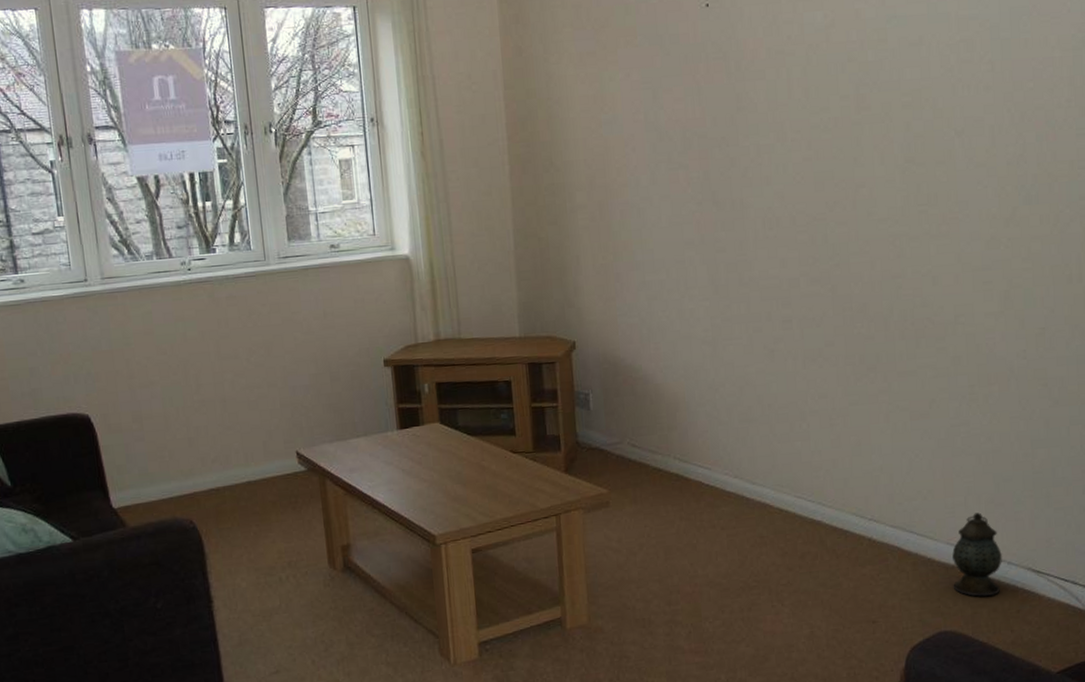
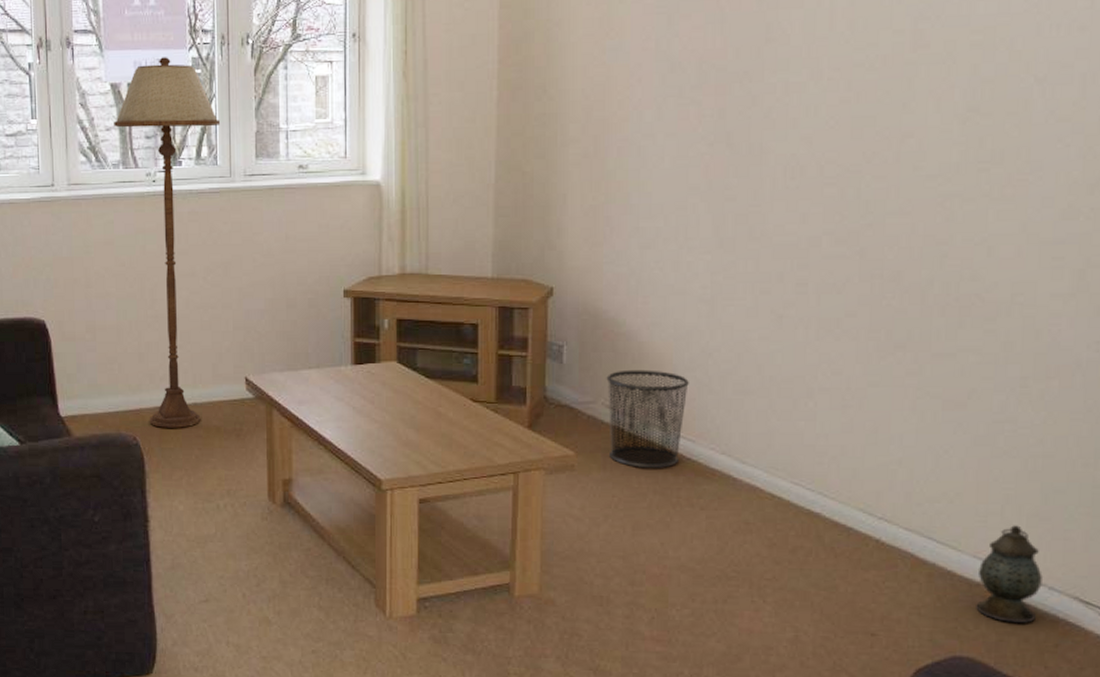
floor lamp: none [143,148,256,509] -> present [114,57,221,428]
waste bin: none [629,408,701,498] -> present [606,369,689,468]

